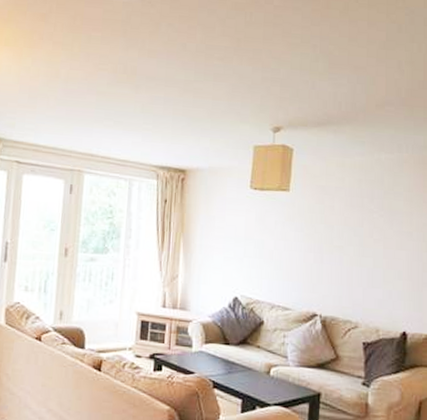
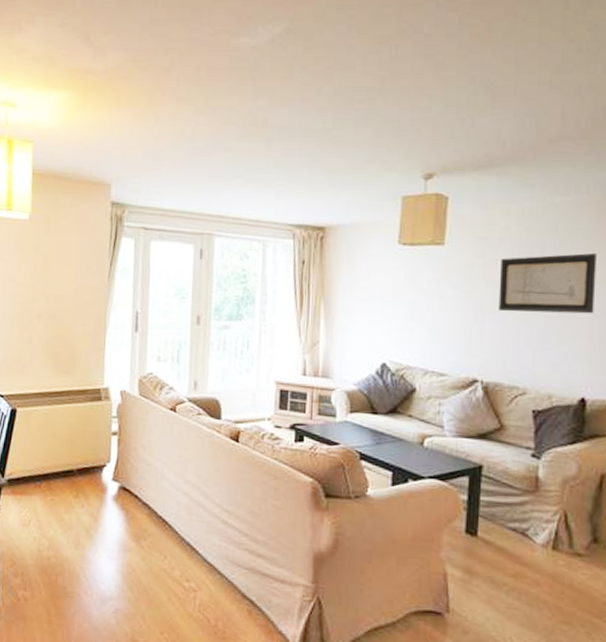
wall art: none [335,204,414,258] -> present [498,253,596,314]

